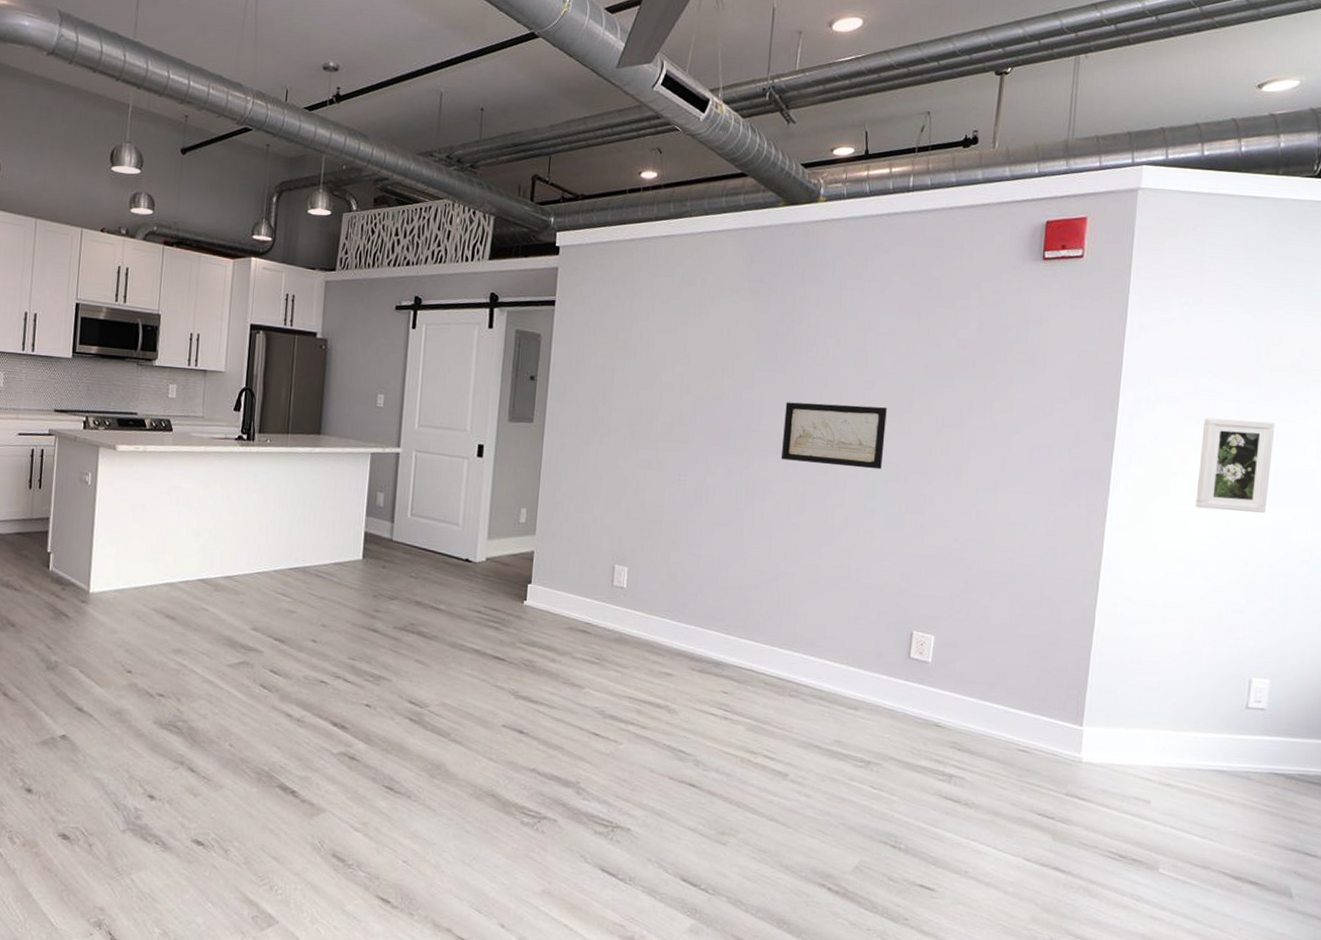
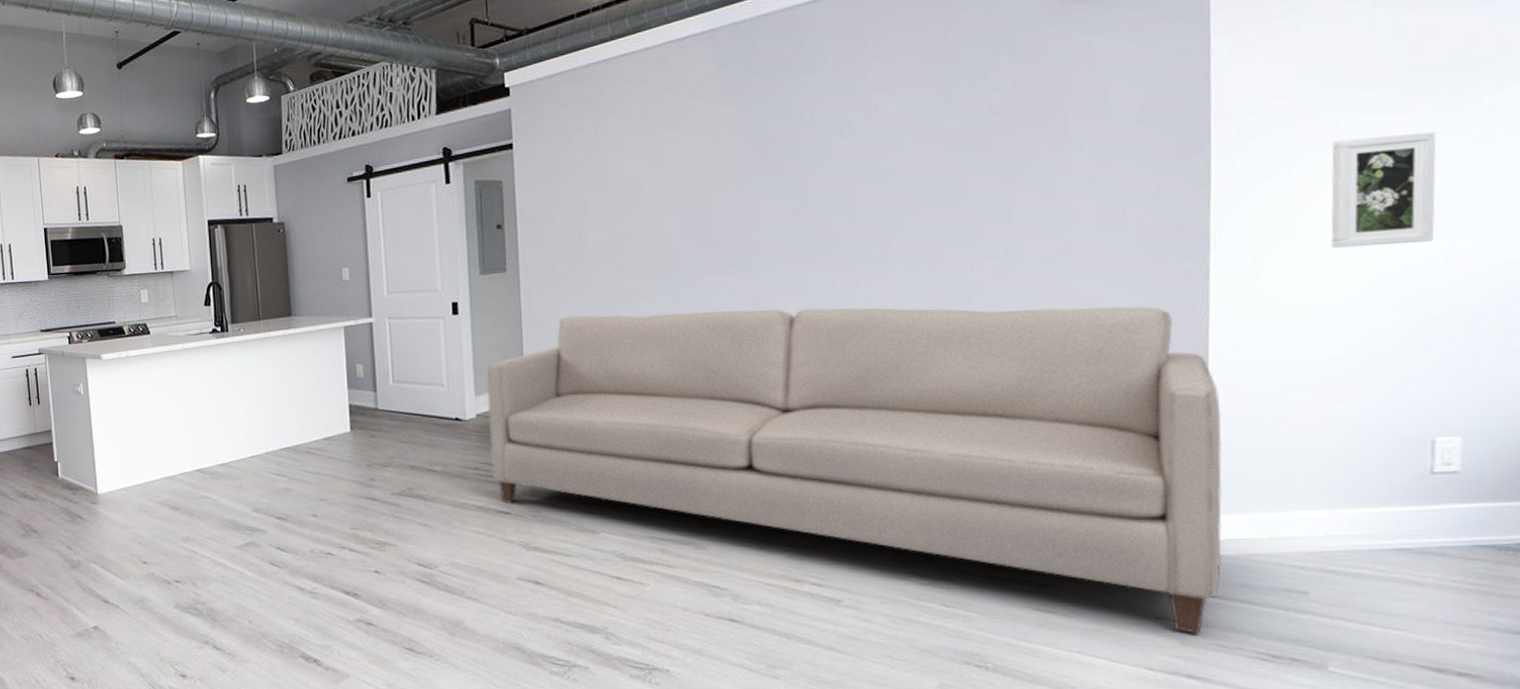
sofa: none [493,474,1104,831] -> present [486,306,1223,634]
wall art: present [780,402,887,470] -> none [787,193,913,269]

